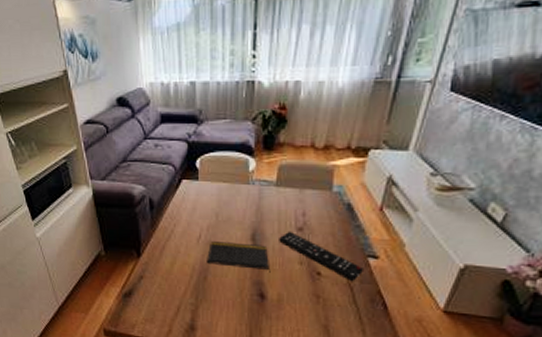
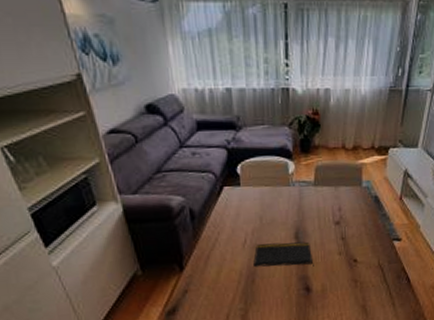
remote control: present [279,231,363,282] -> none [320,225,390,264]

